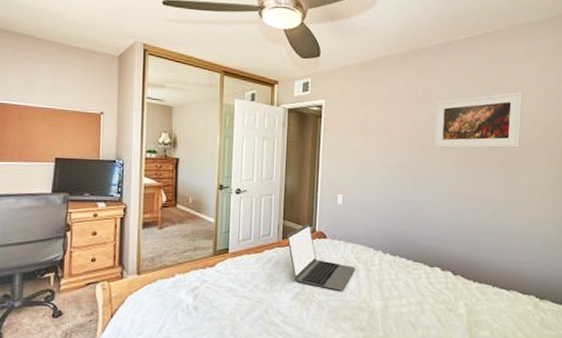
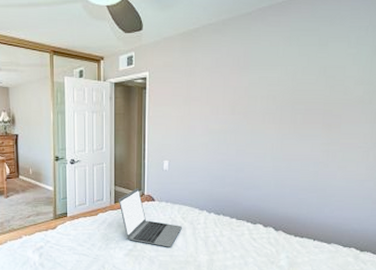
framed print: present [434,91,523,149] -> none [255,51,347,113]

